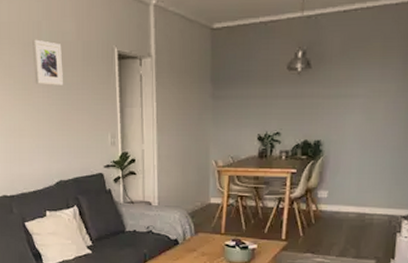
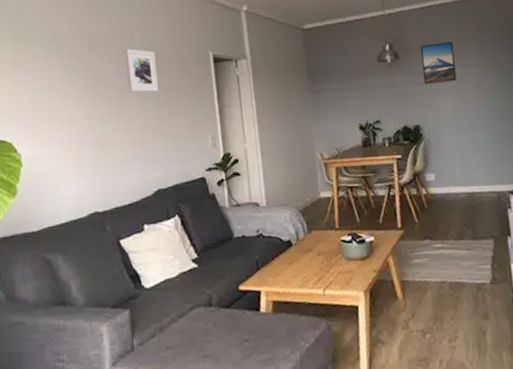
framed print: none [333,52,374,97] -> present [420,42,457,84]

